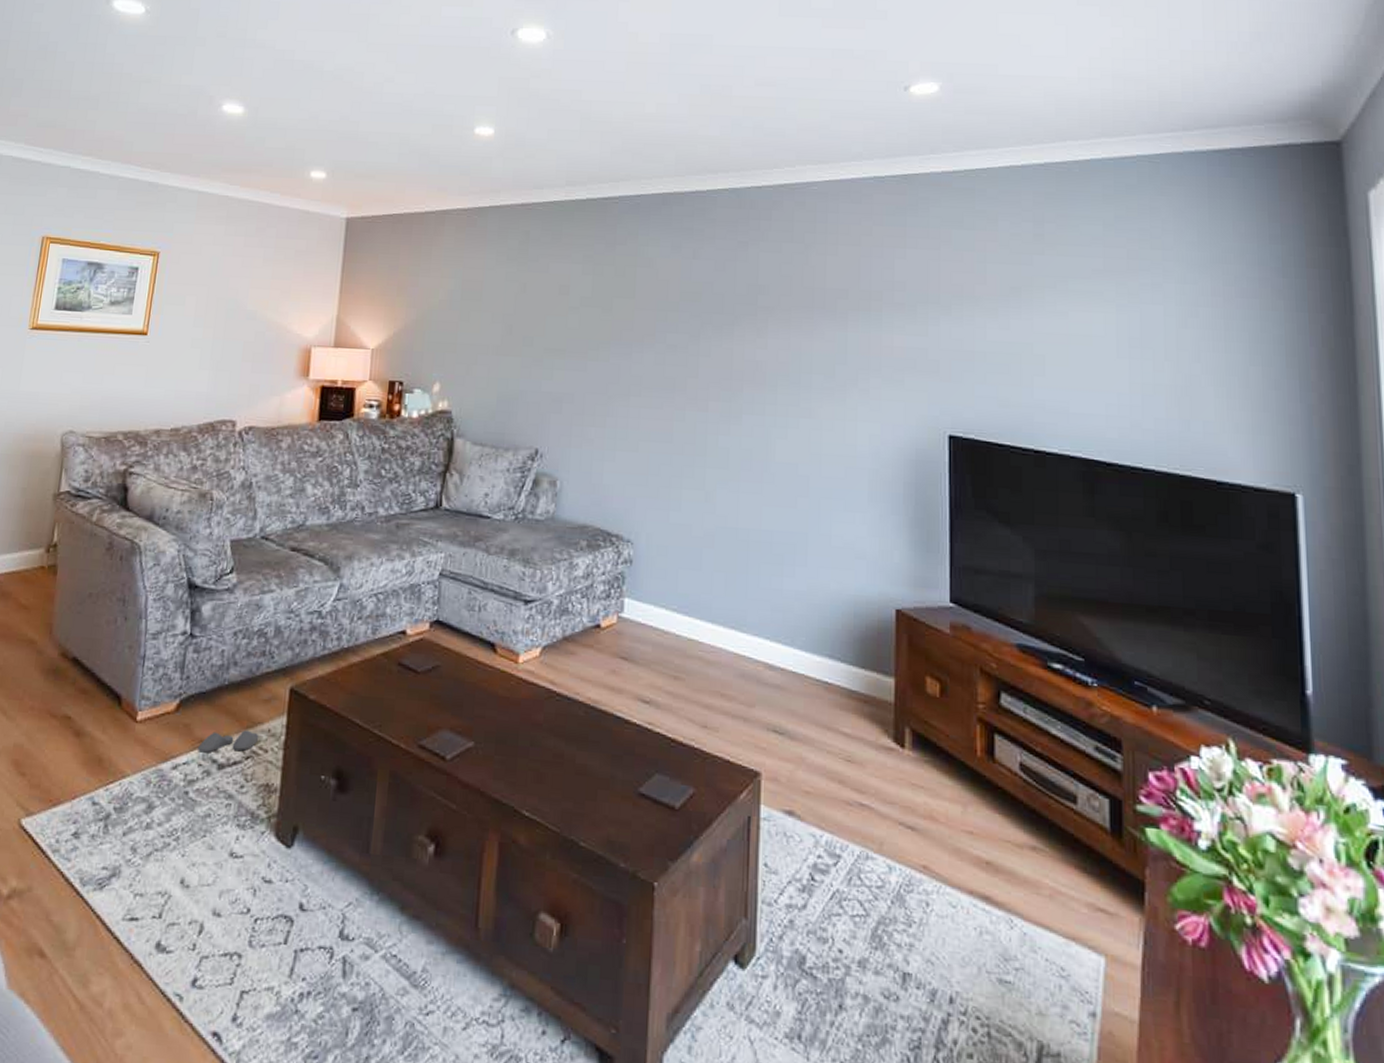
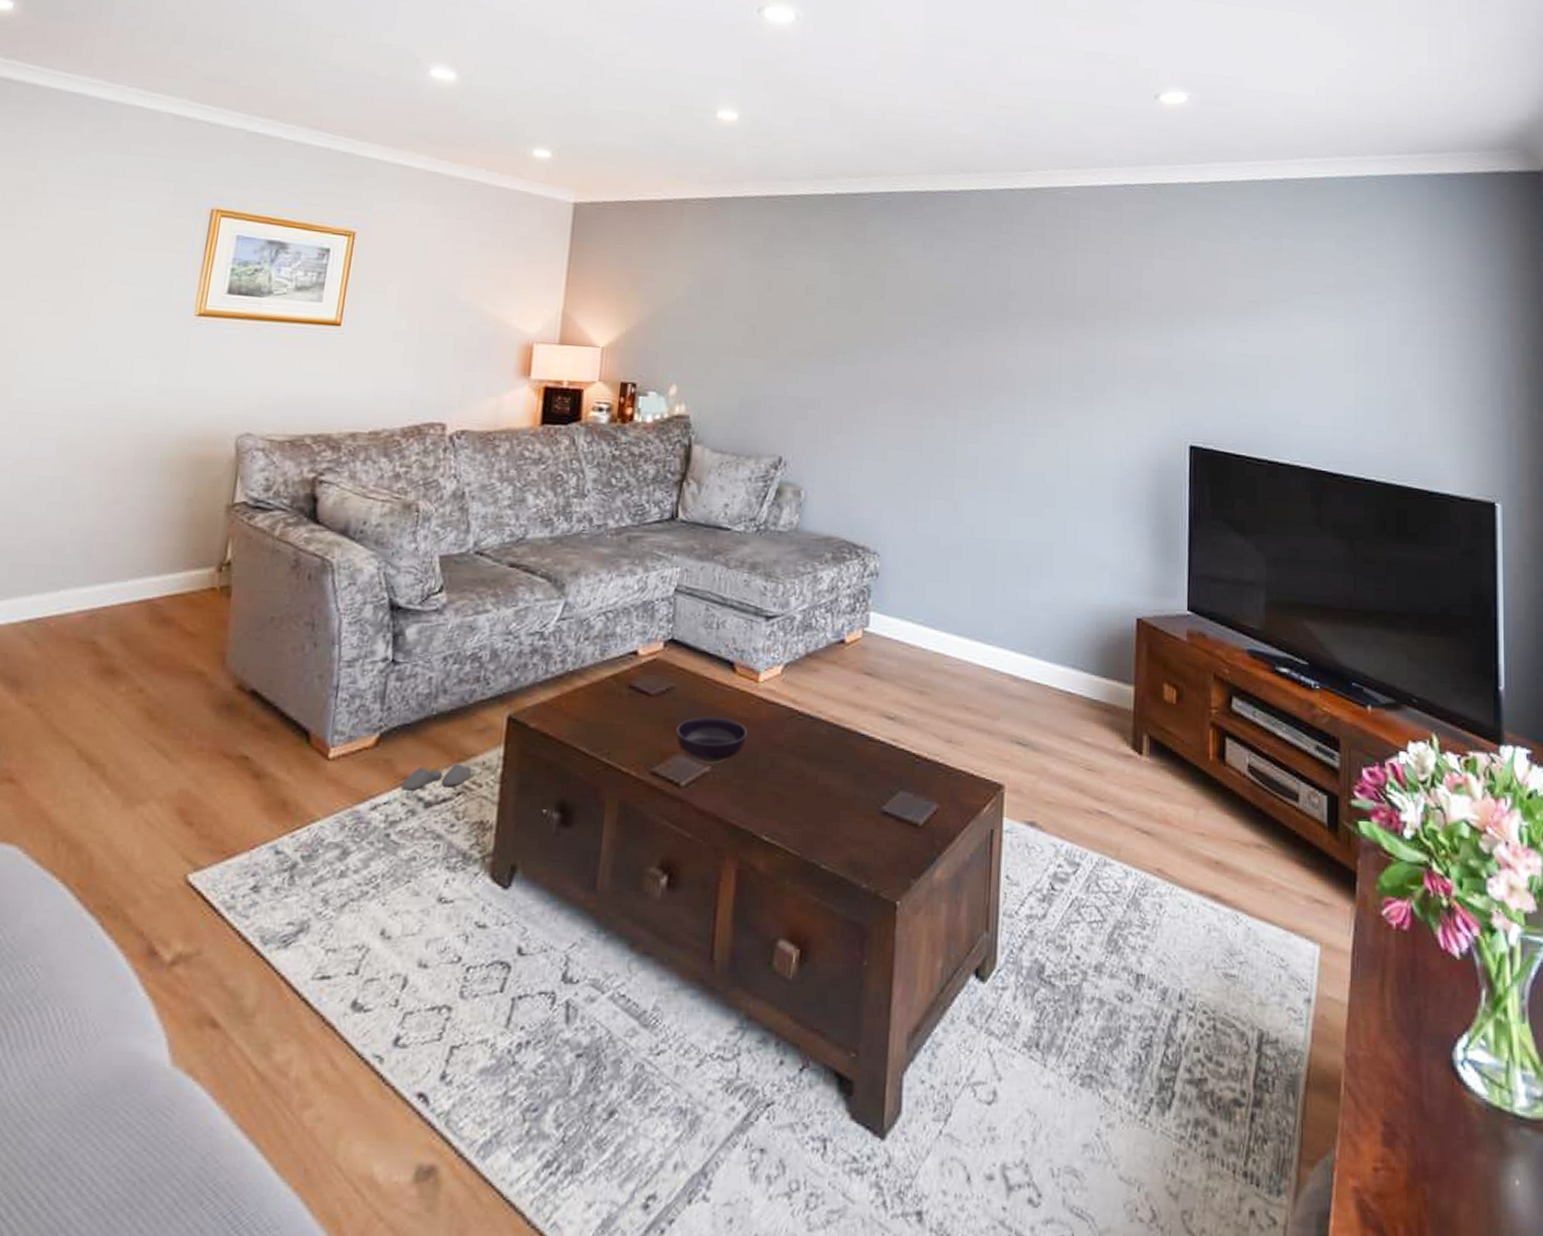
bowl: none [441,694,509,741] -> present [676,717,748,765]

